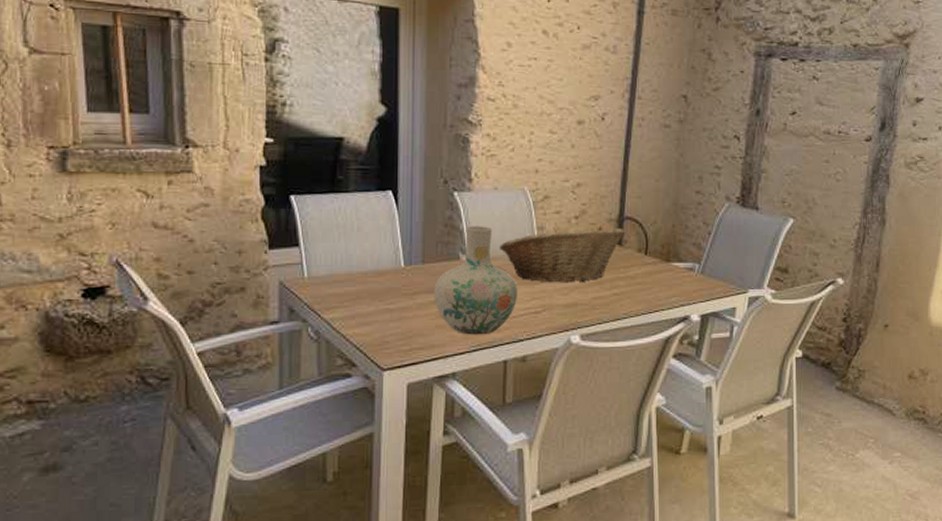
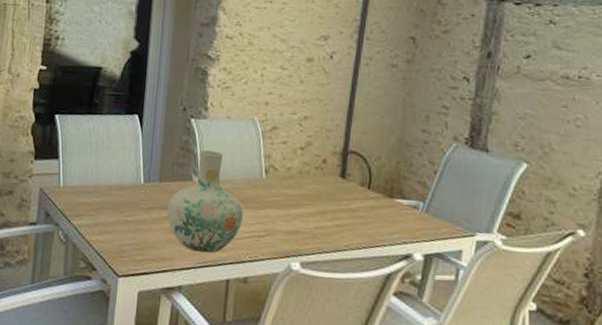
fruit basket: present [500,227,626,283] -> none [229,156,349,211]

